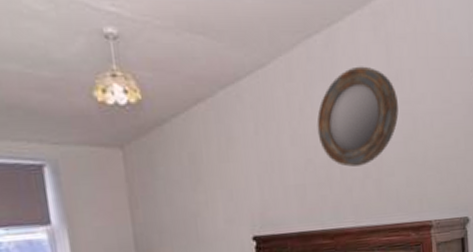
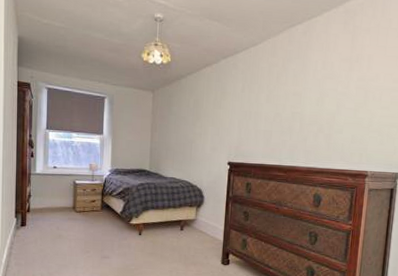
home mirror: present [317,66,399,167] -> none [287,49,355,123]

